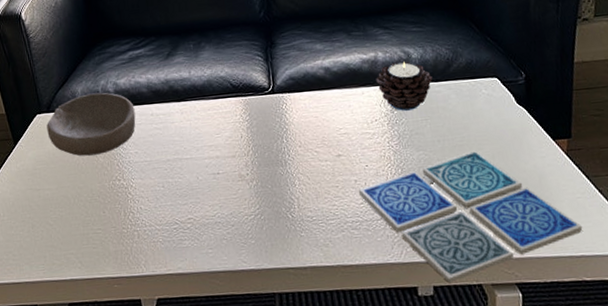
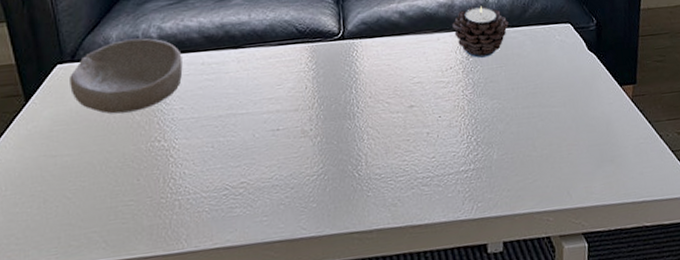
drink coaster: present [358,150,583,282] -> none [430,97,645,237]

